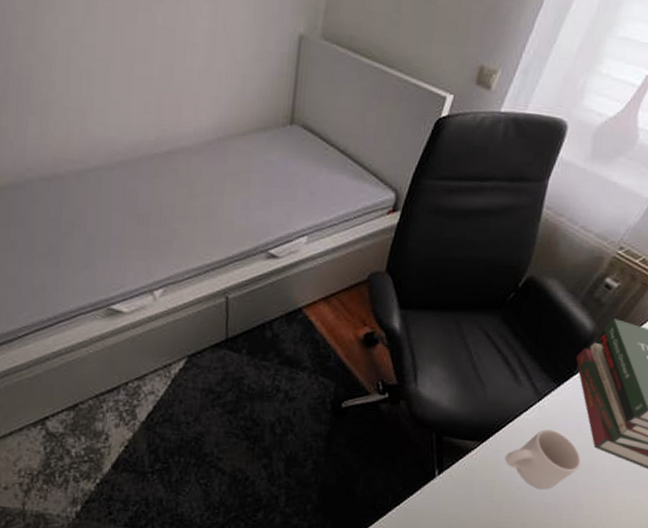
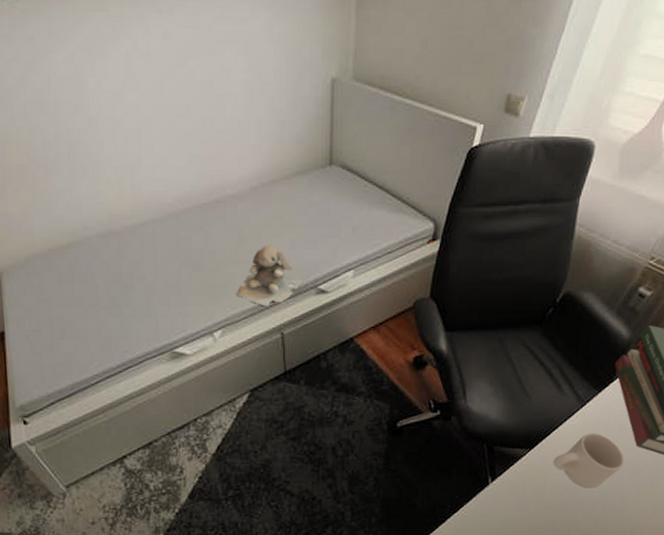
stuffed animal: none [181,203,255,268] -> present [236,245,305,307]

